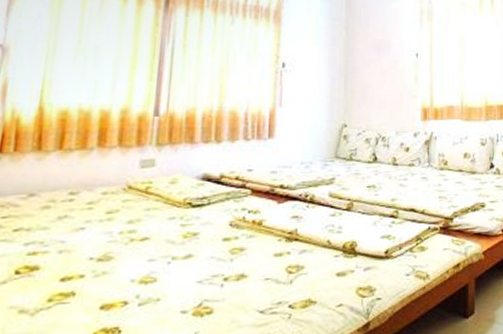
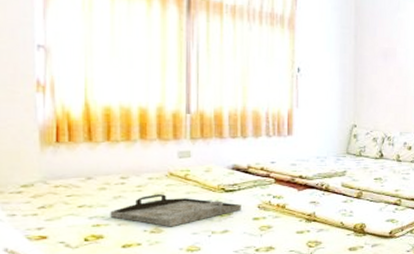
serving tray: none [51,212,210,253] -> present [110,194,242,227]

